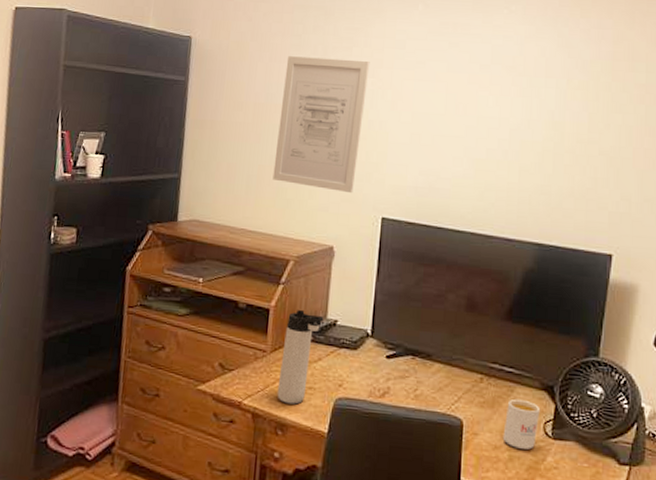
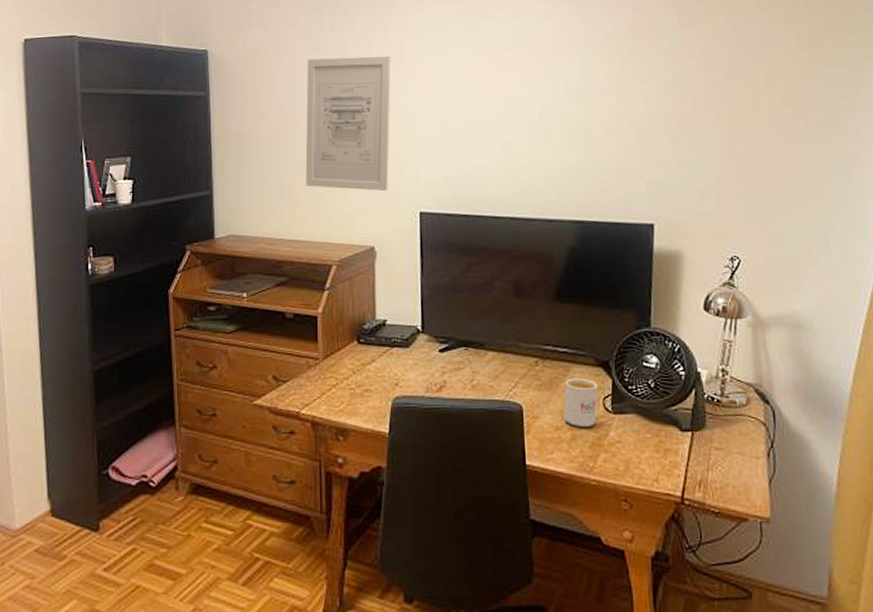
thermos bottle: present [277,310,324,405] -> none [334,314,373,409]

